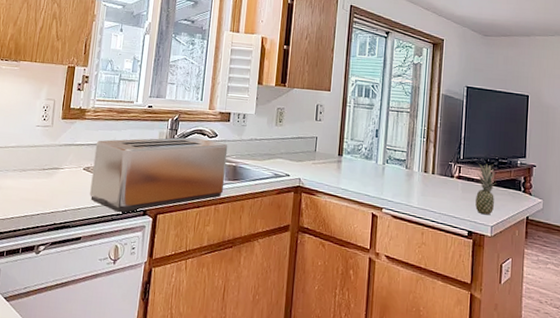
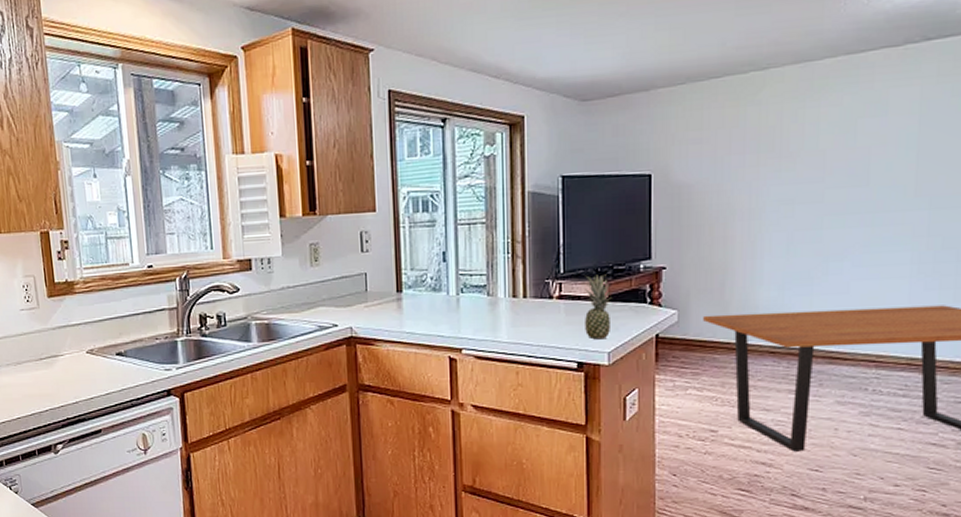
toaster: present [90,137,228,213] -> none [94,295,259,396]

